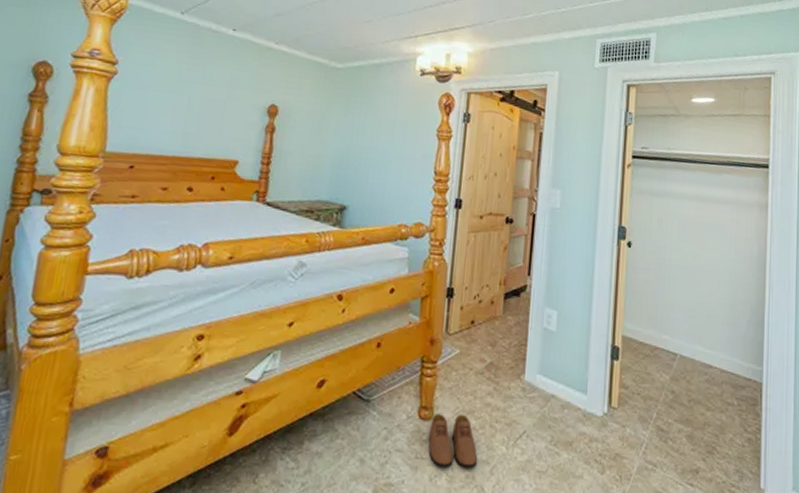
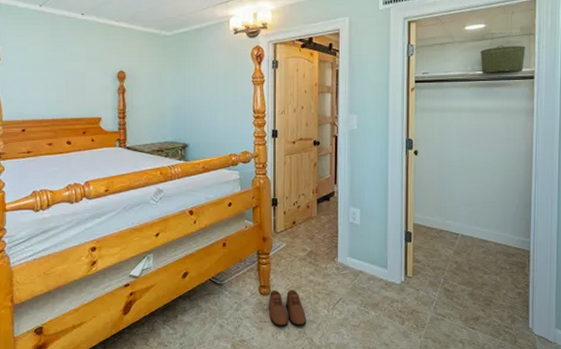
basket: none [708,124,759,159] -> present [480,45,526,74]

